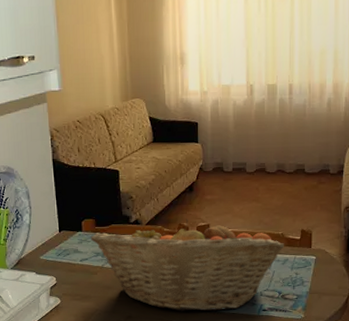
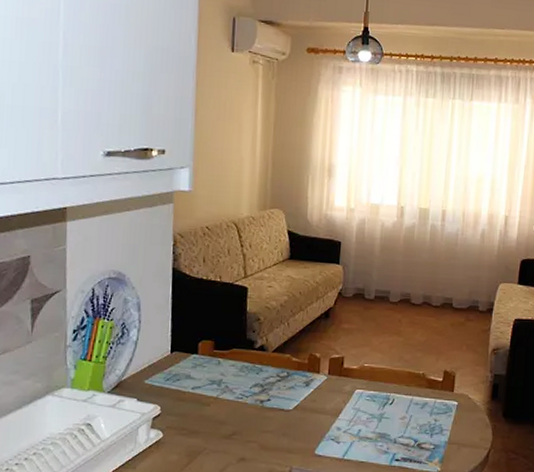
fruit basket: present [90,218,284,311] -> none [206,348,424,457]

